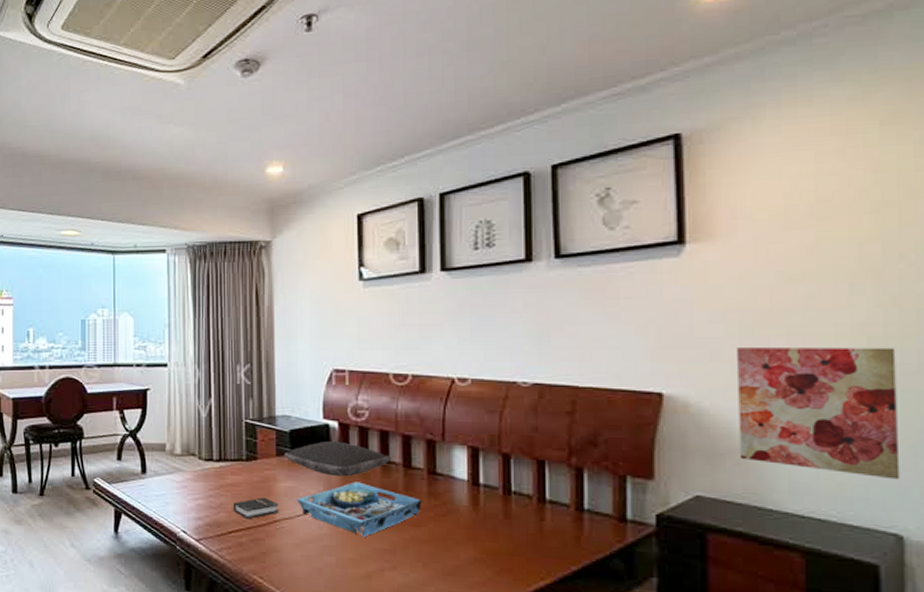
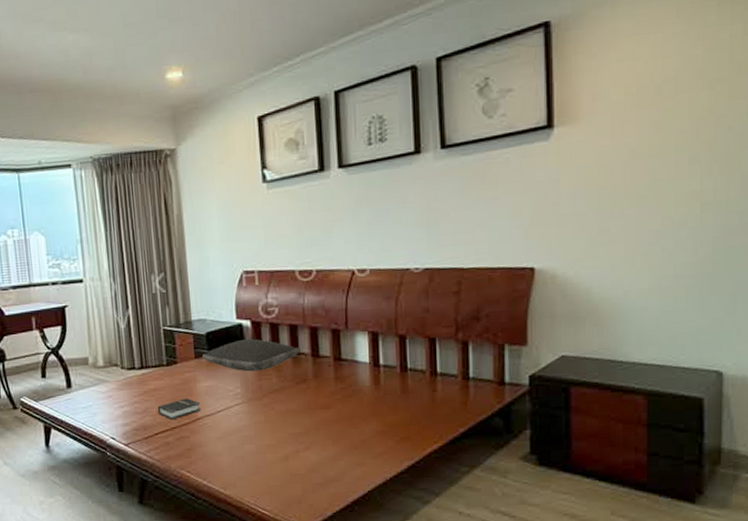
serving tray: present [297,482,423,537] -> none [216,374,330,424]
wall art: present [735,347,900,480] -> none [595,210,723,326]

